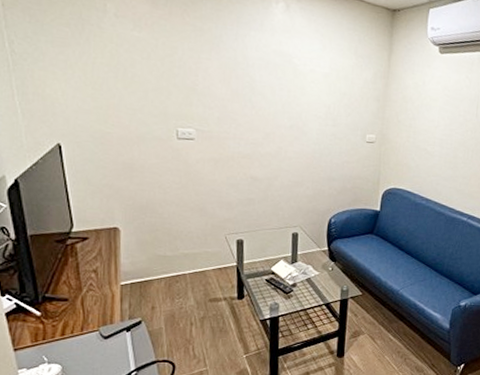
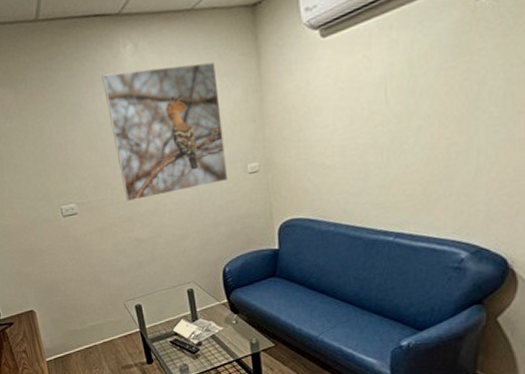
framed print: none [248,20,354,144] -> present [102,62,229,201]

